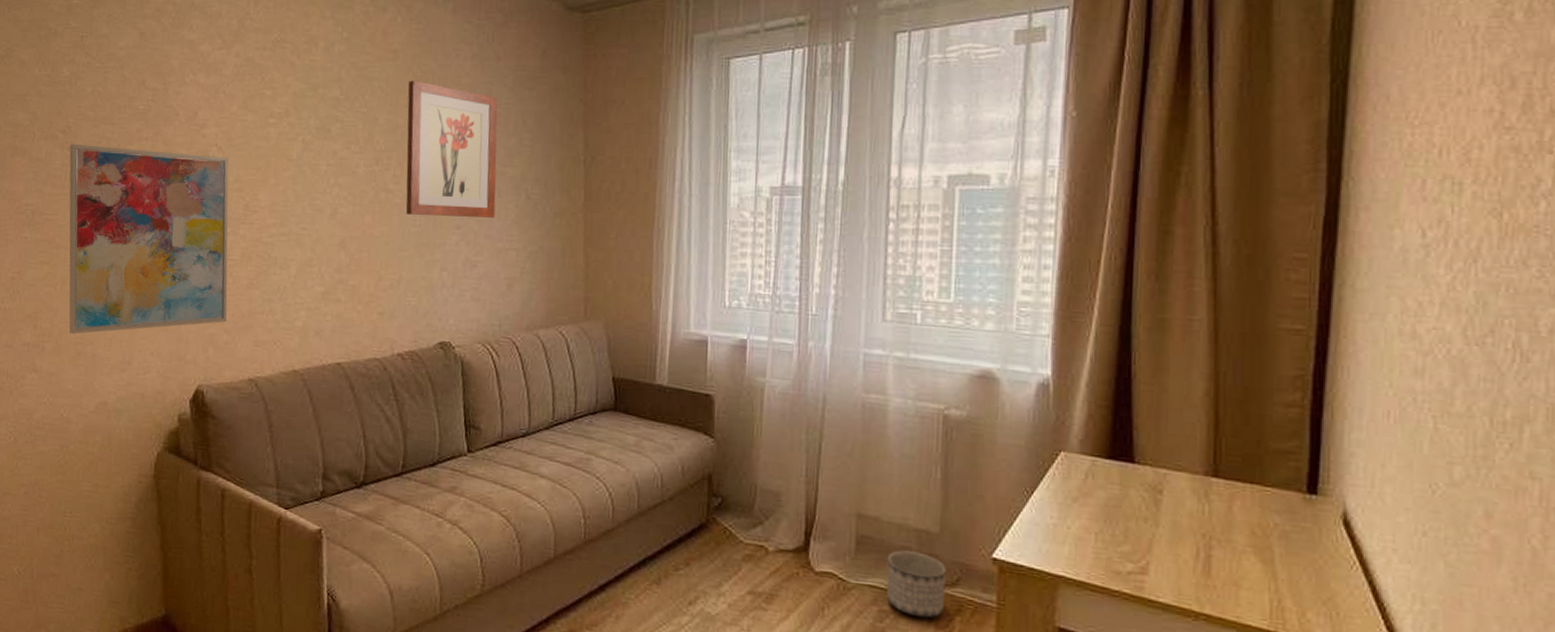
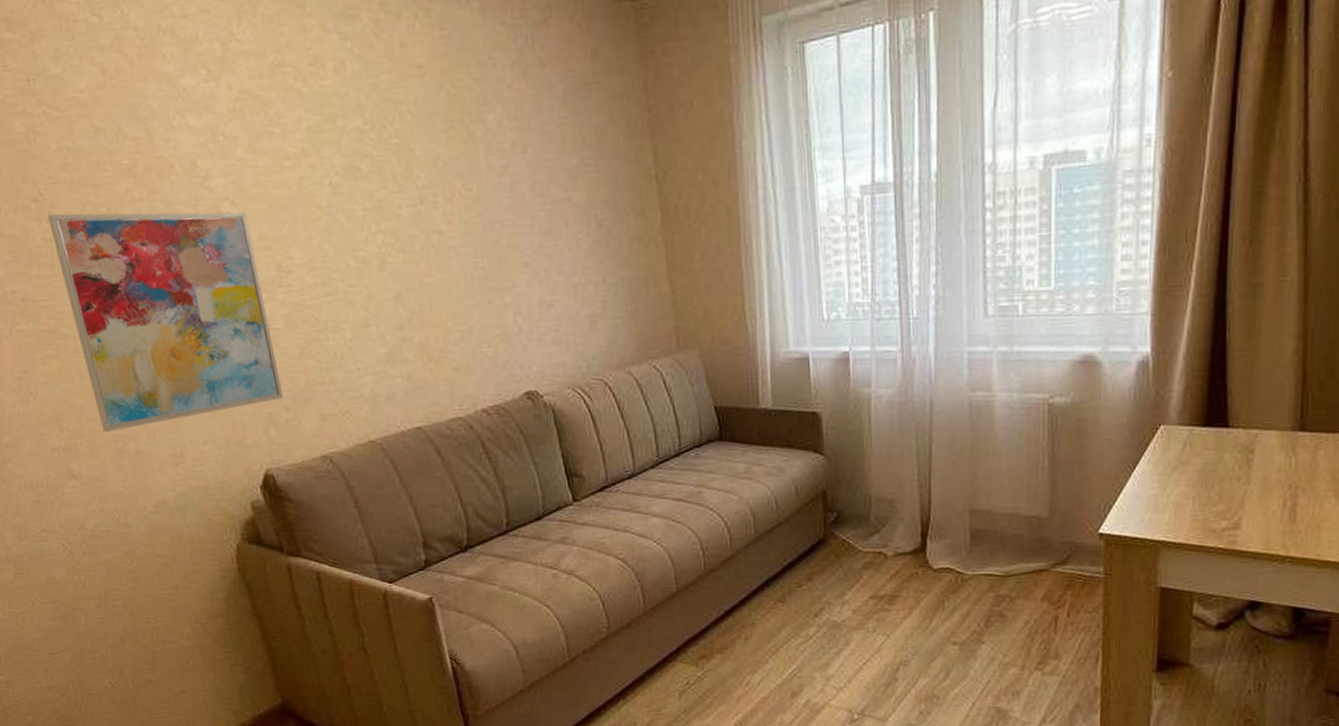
wall art: present [405,80,498,218] -> none [441,99,566,258]
planter: present [886,550,947,618] -> none [1001,537,1057,597]

